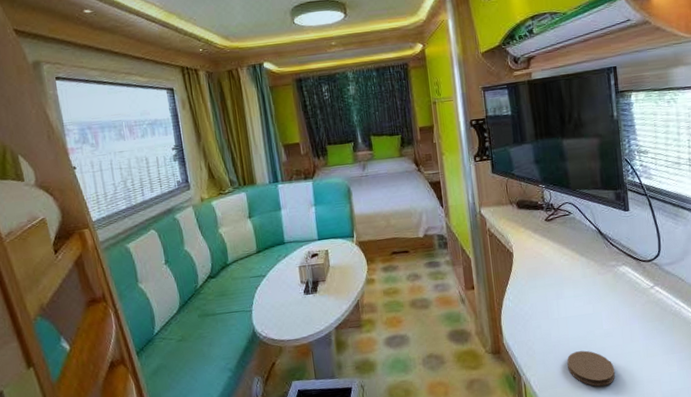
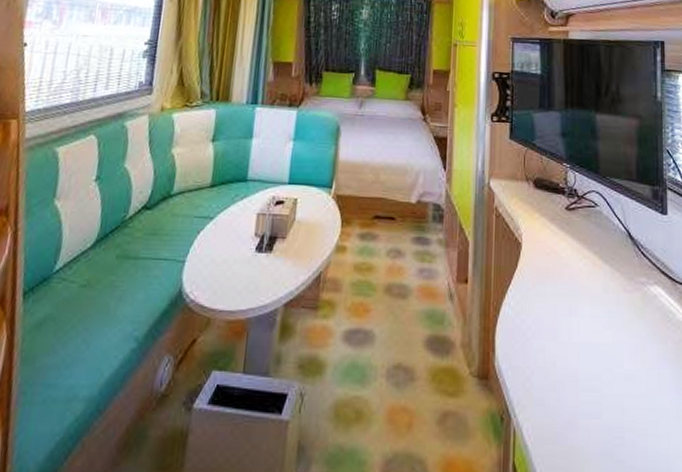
coaster: present [567,350,616,387] -> none [573,395,635,453]

